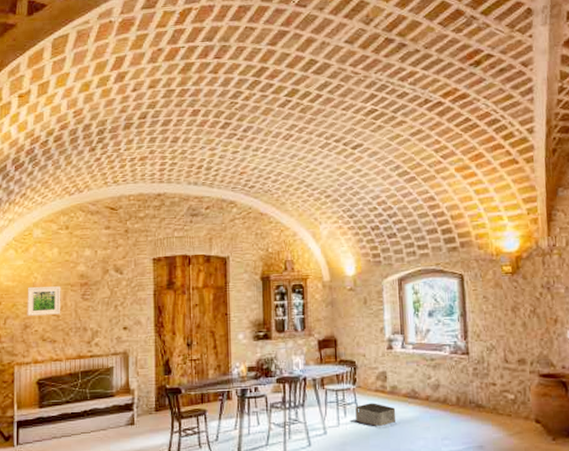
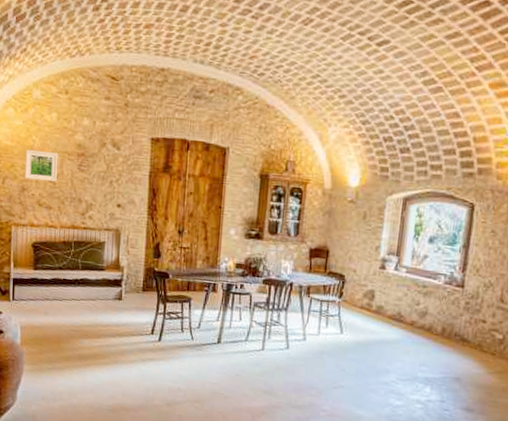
storage bin: present [355,403,396,426] -> none [336,318,379,343]

